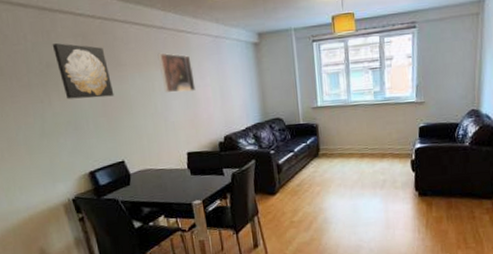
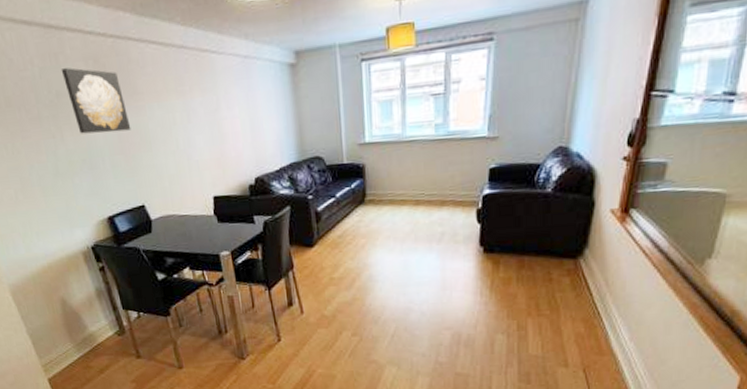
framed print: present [157,53,196,93] -> none [178,77,222,127]

